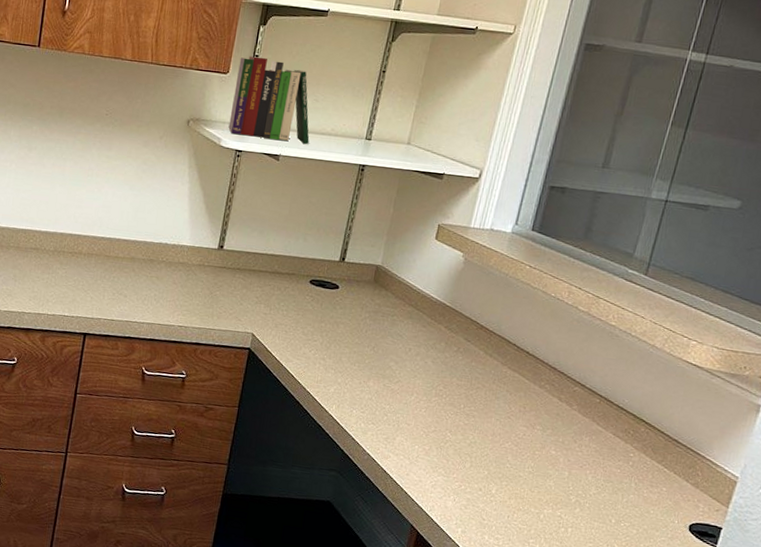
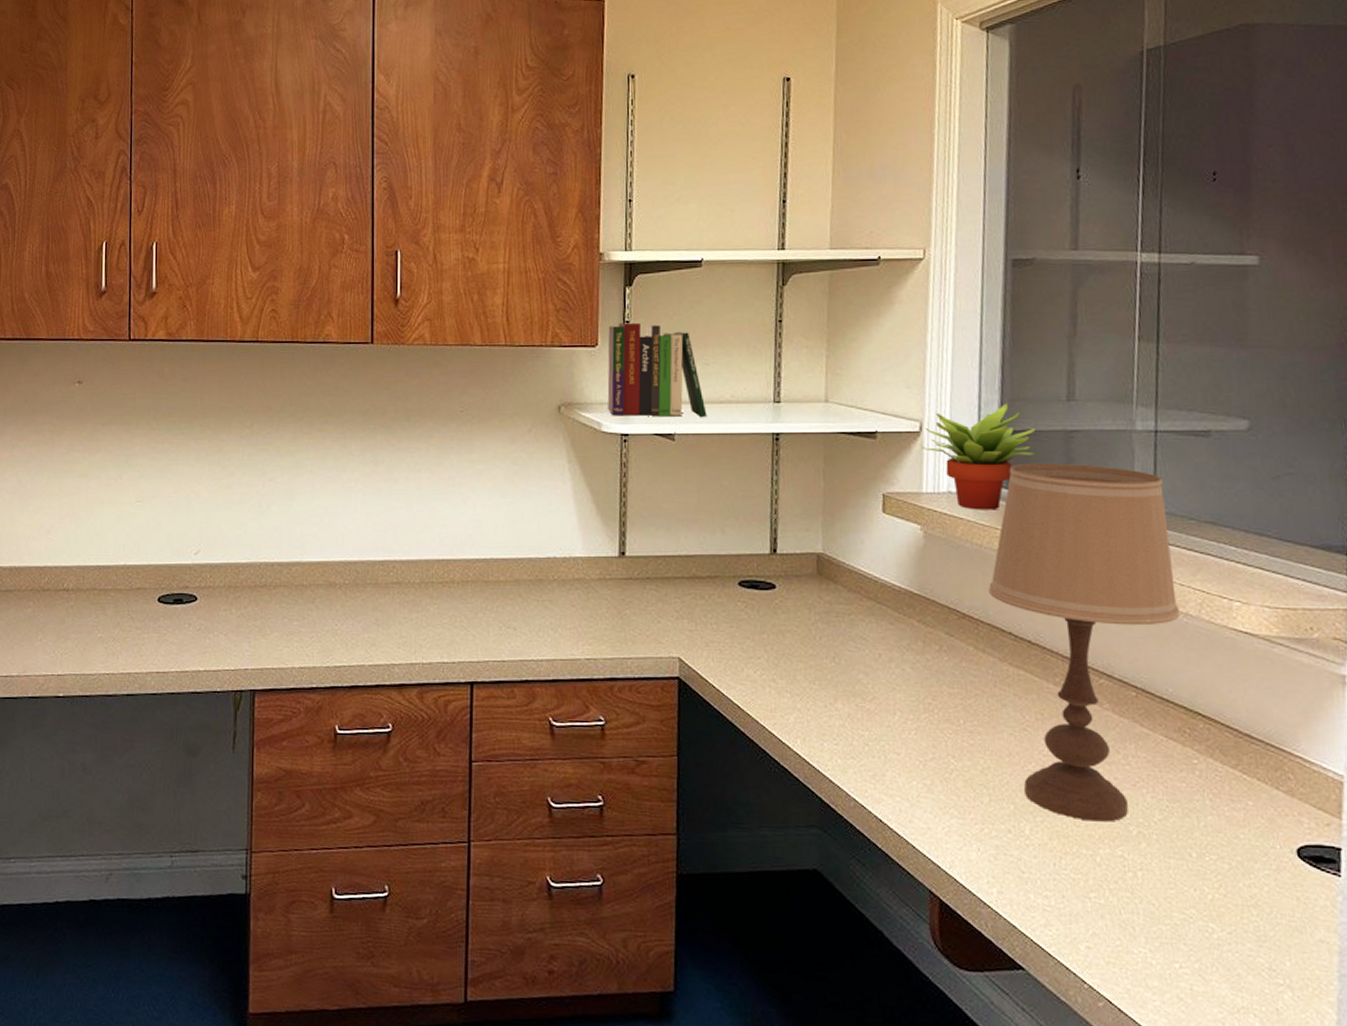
succulent plant: none [477,163,572,248] -> present [921,403,1036,510]
table lamp: none [498,214,663,491] -> present [988,463,1180,822]

